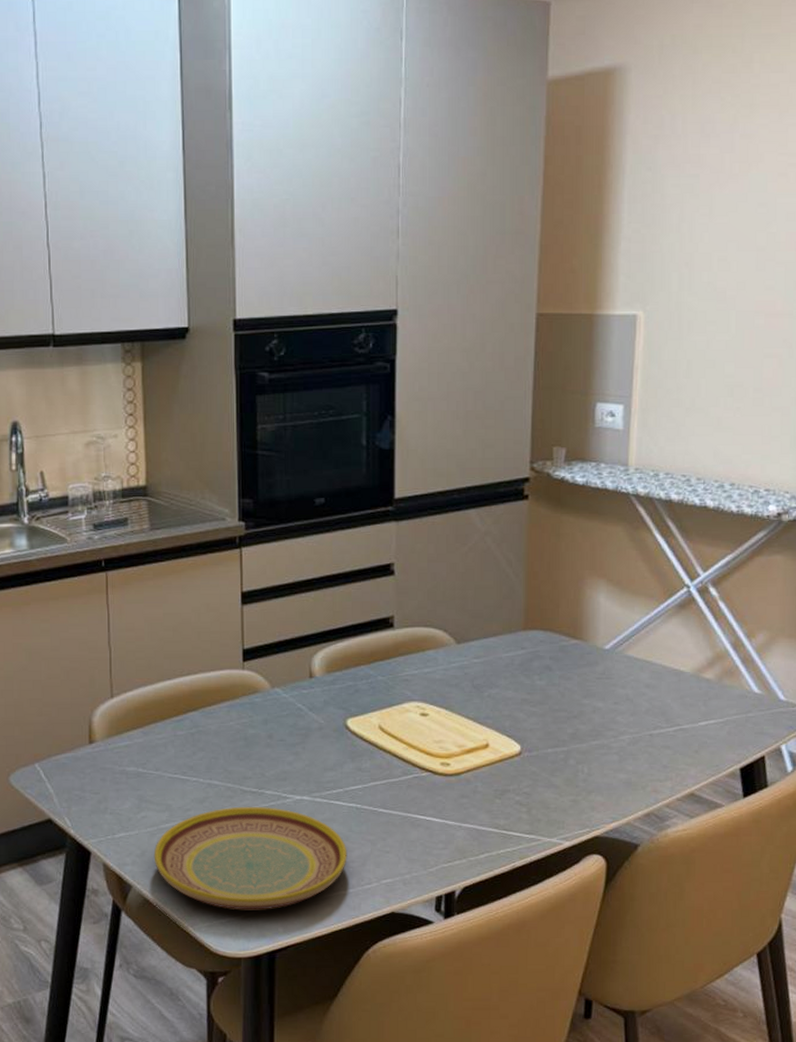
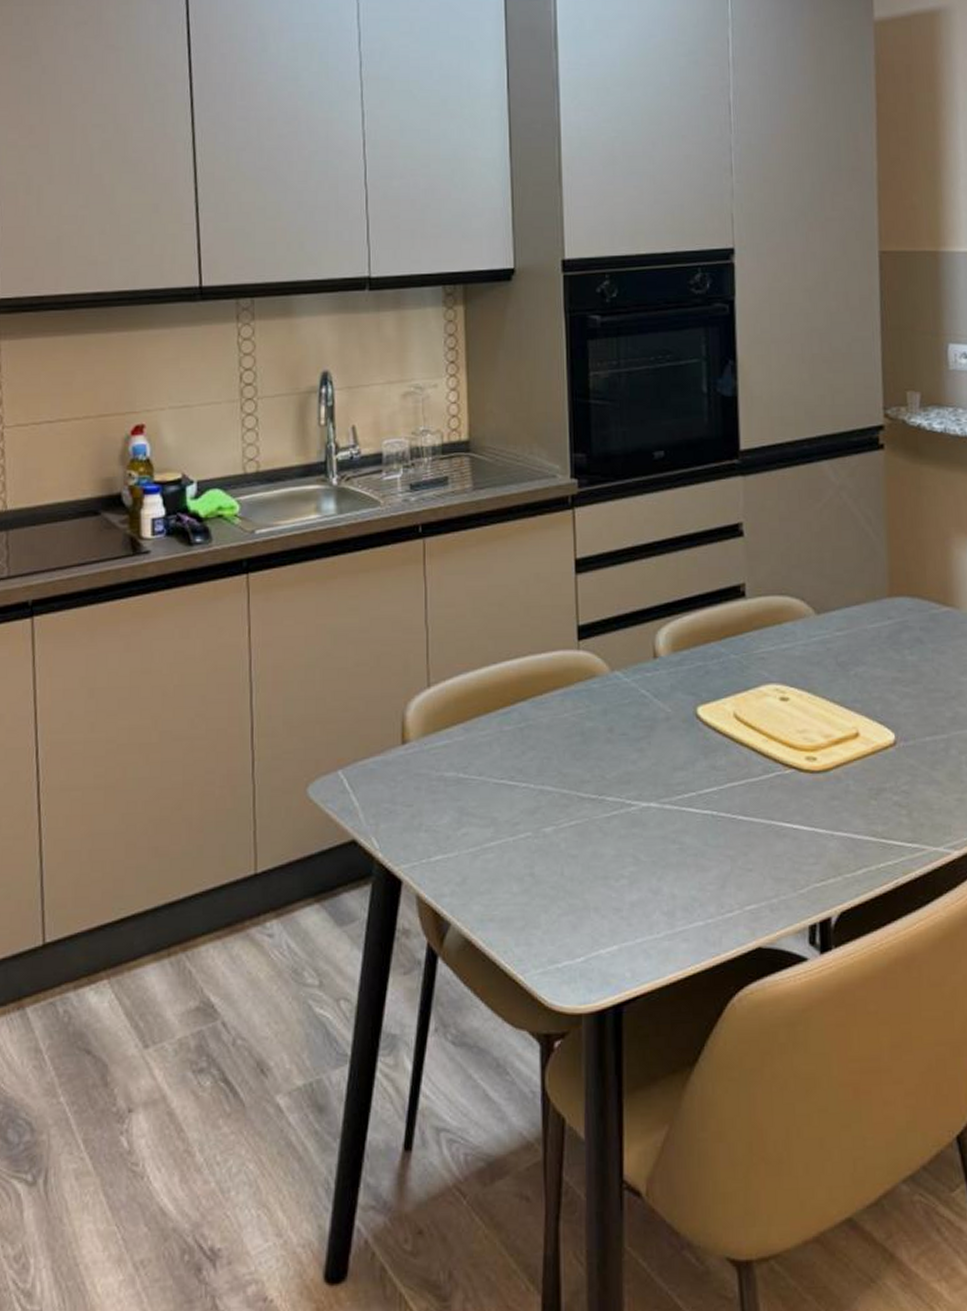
plate: present [153,806,347,910] -> none [476,817,704,951]

